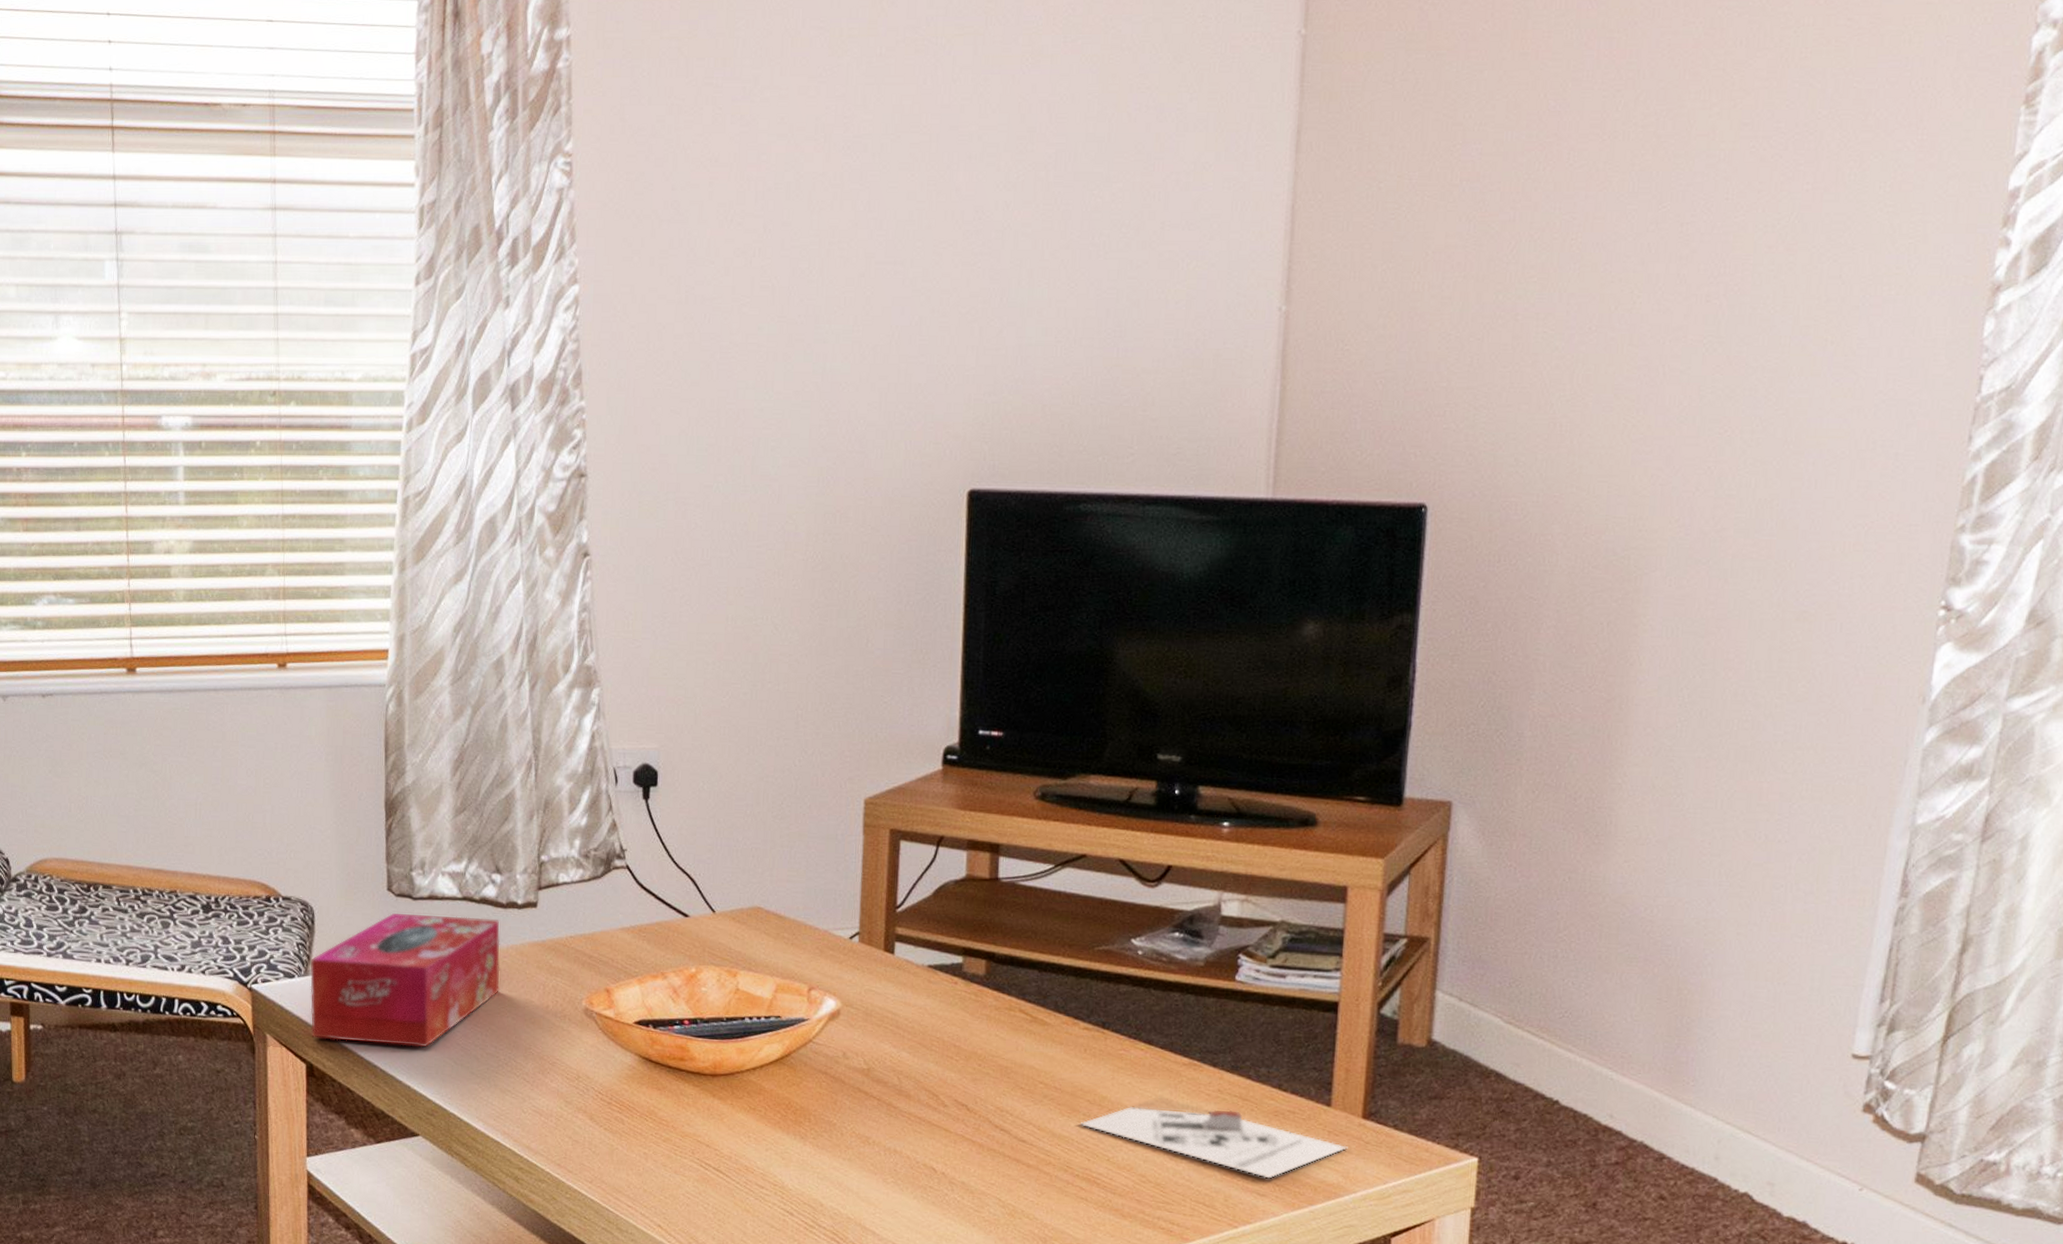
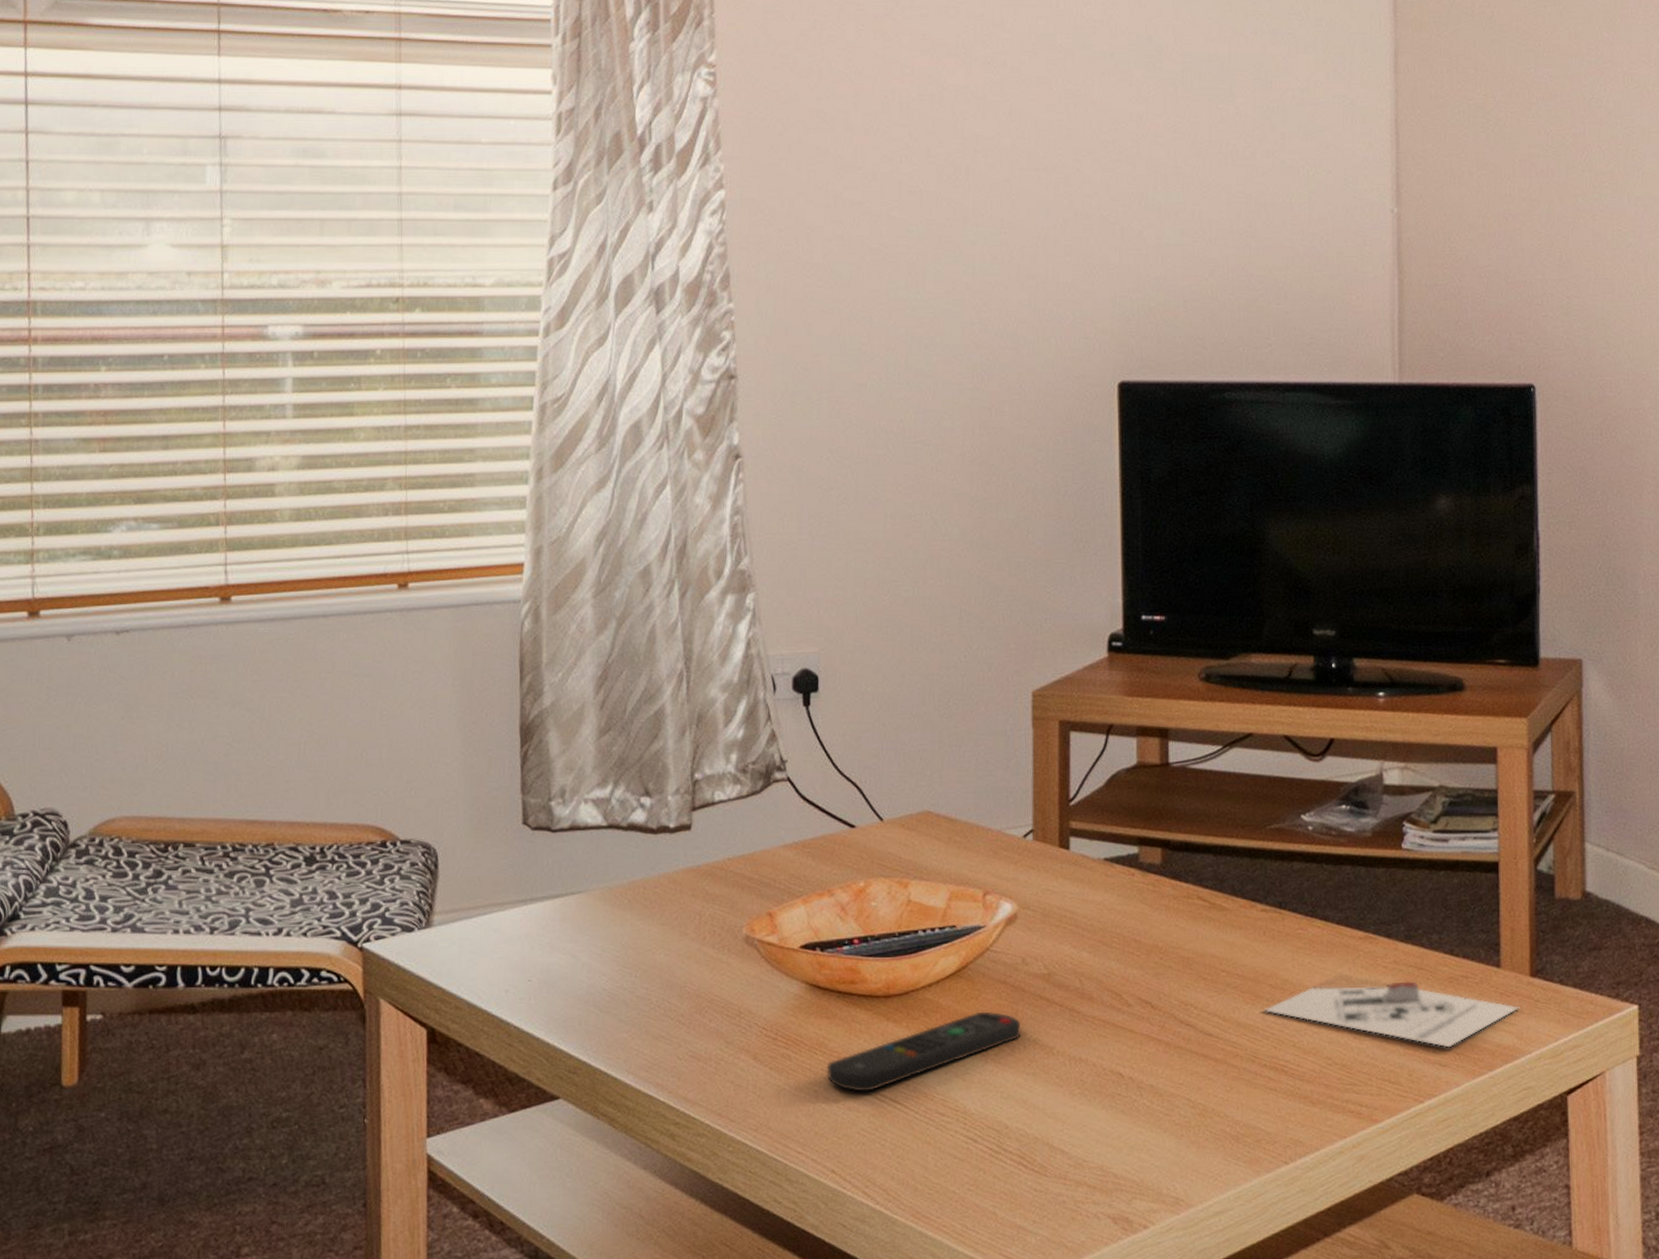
tissue box: present [310,913,500,1048] -> none [432,846,651,999]
remote control: none [656,1097,839,1160] -> present [826,1011,1021,1092]

